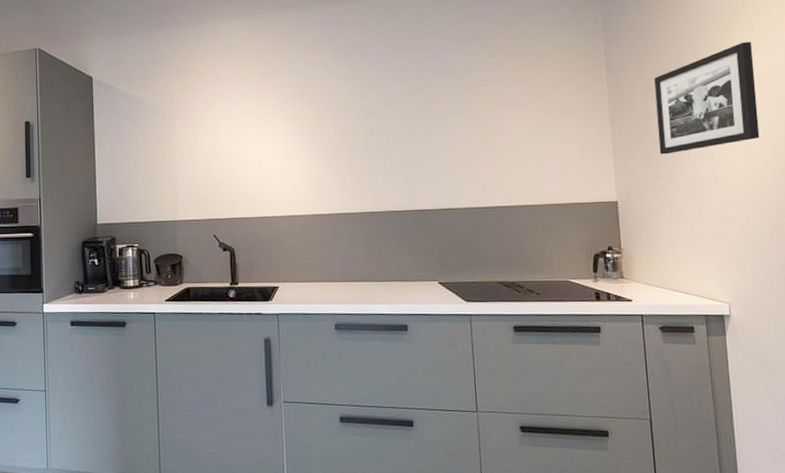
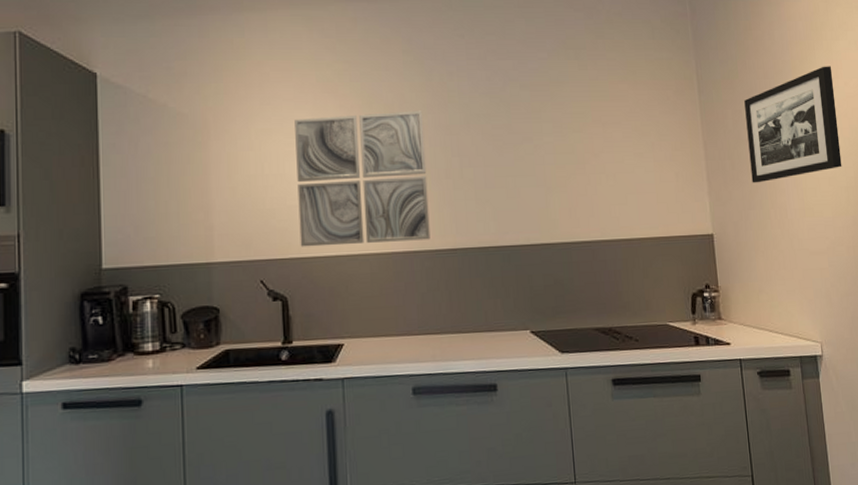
wall art: none [241,97,352,209] -> present [295,110,431,247]

